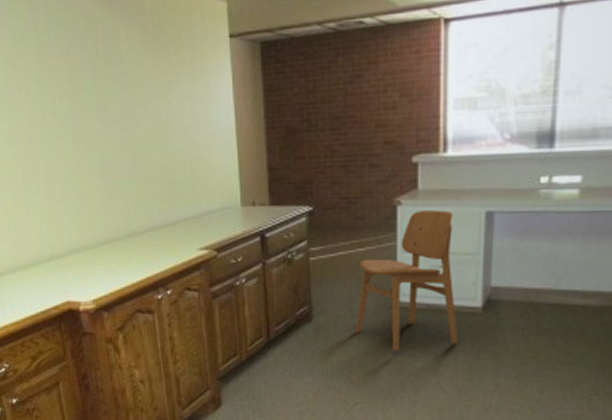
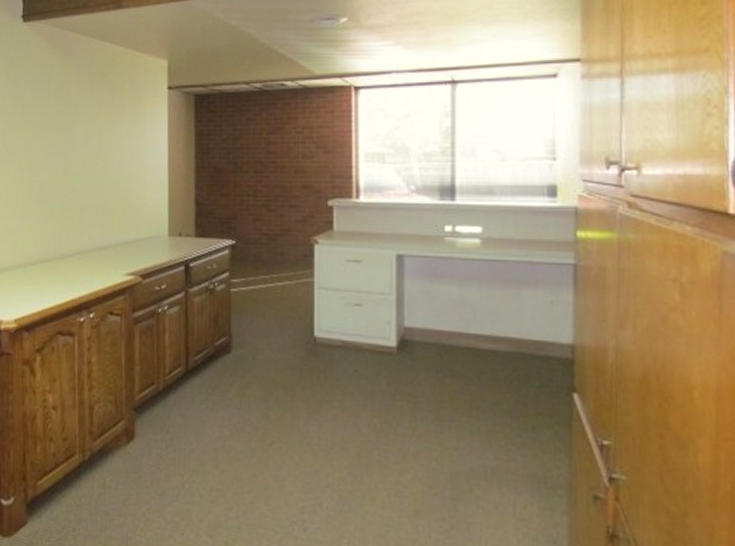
dining chair: present [354,210,459,351] -> none [272,250,375,388]

